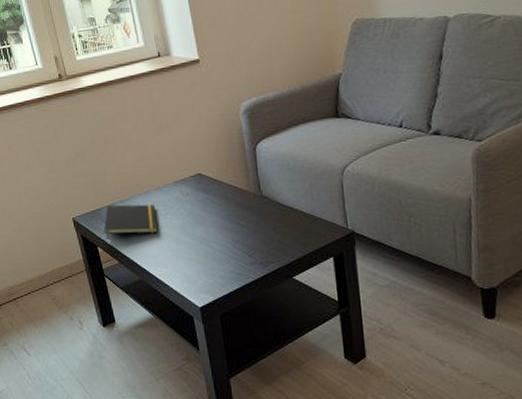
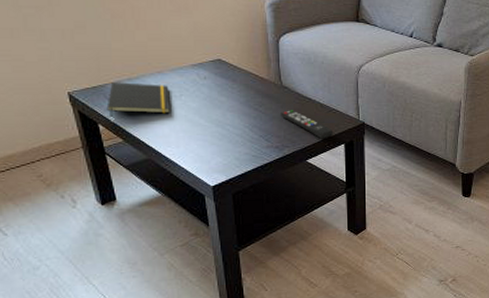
remote control: none [262,222,320,253] -> present [280,110,334,139]

